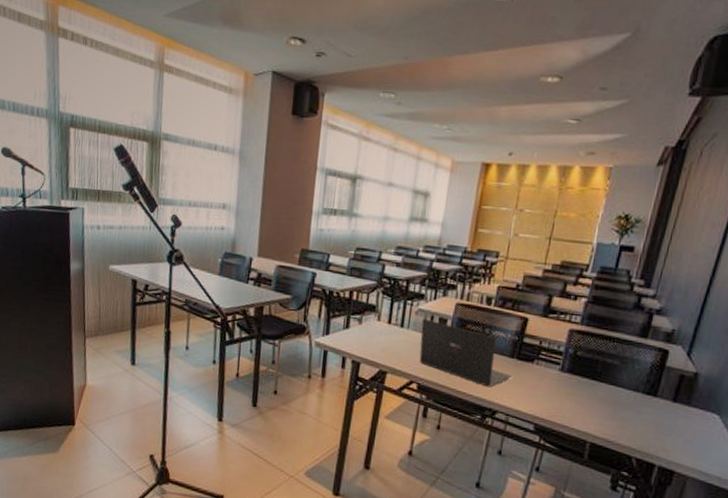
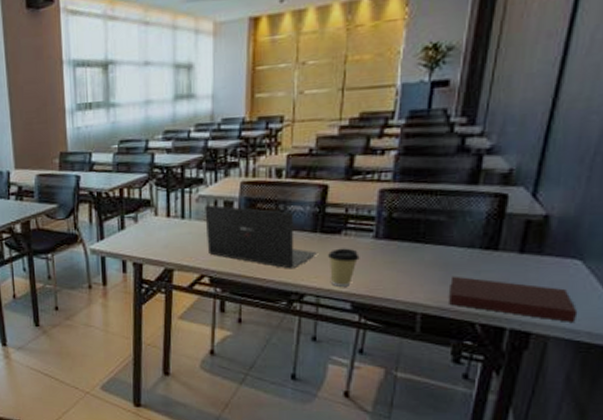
coffee cup: none [519,375,547,410] -> present [327,248,360,287]
notebook: none [613,413,711,467] -> present [449,276,577,322]

